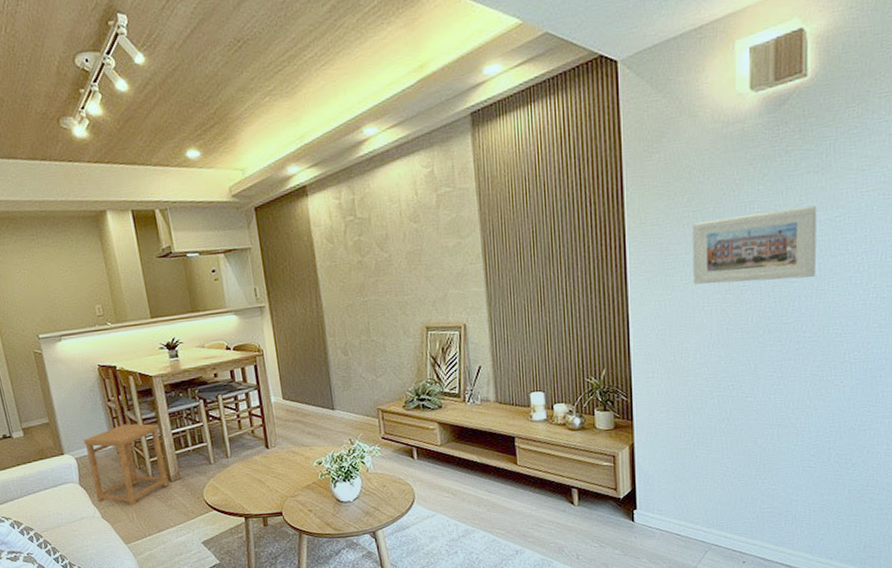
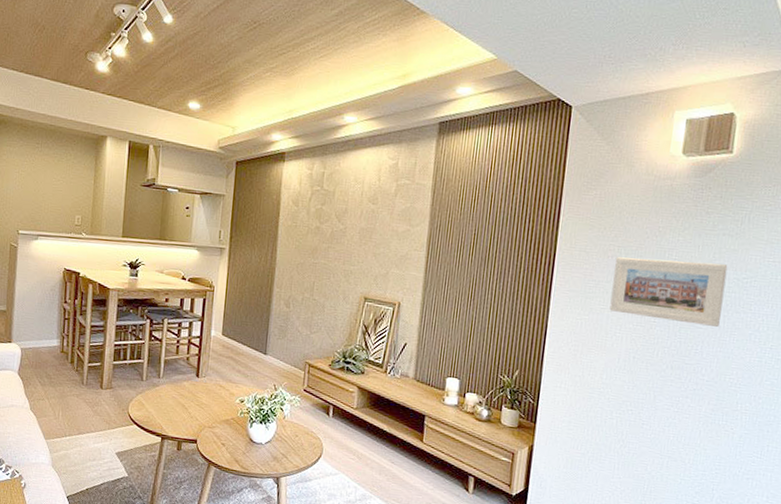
side table: present [84,423,168,506] -> none [30,326,104,404]

